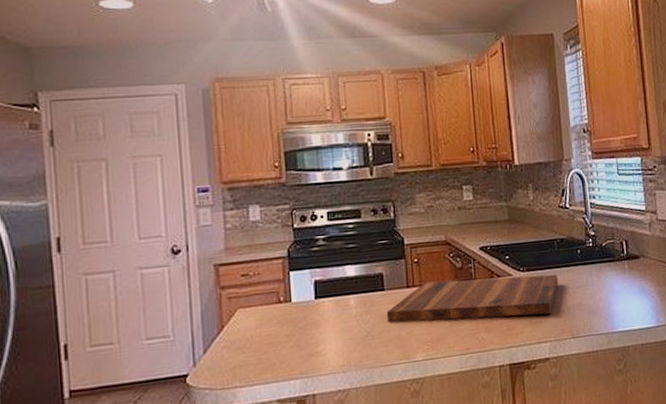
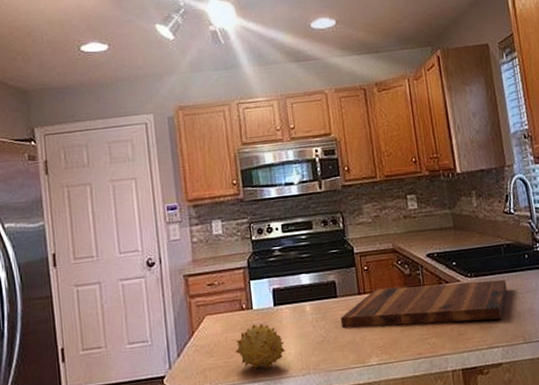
fruit: none [270,318,325,367] -> present [235,324,285,370]

